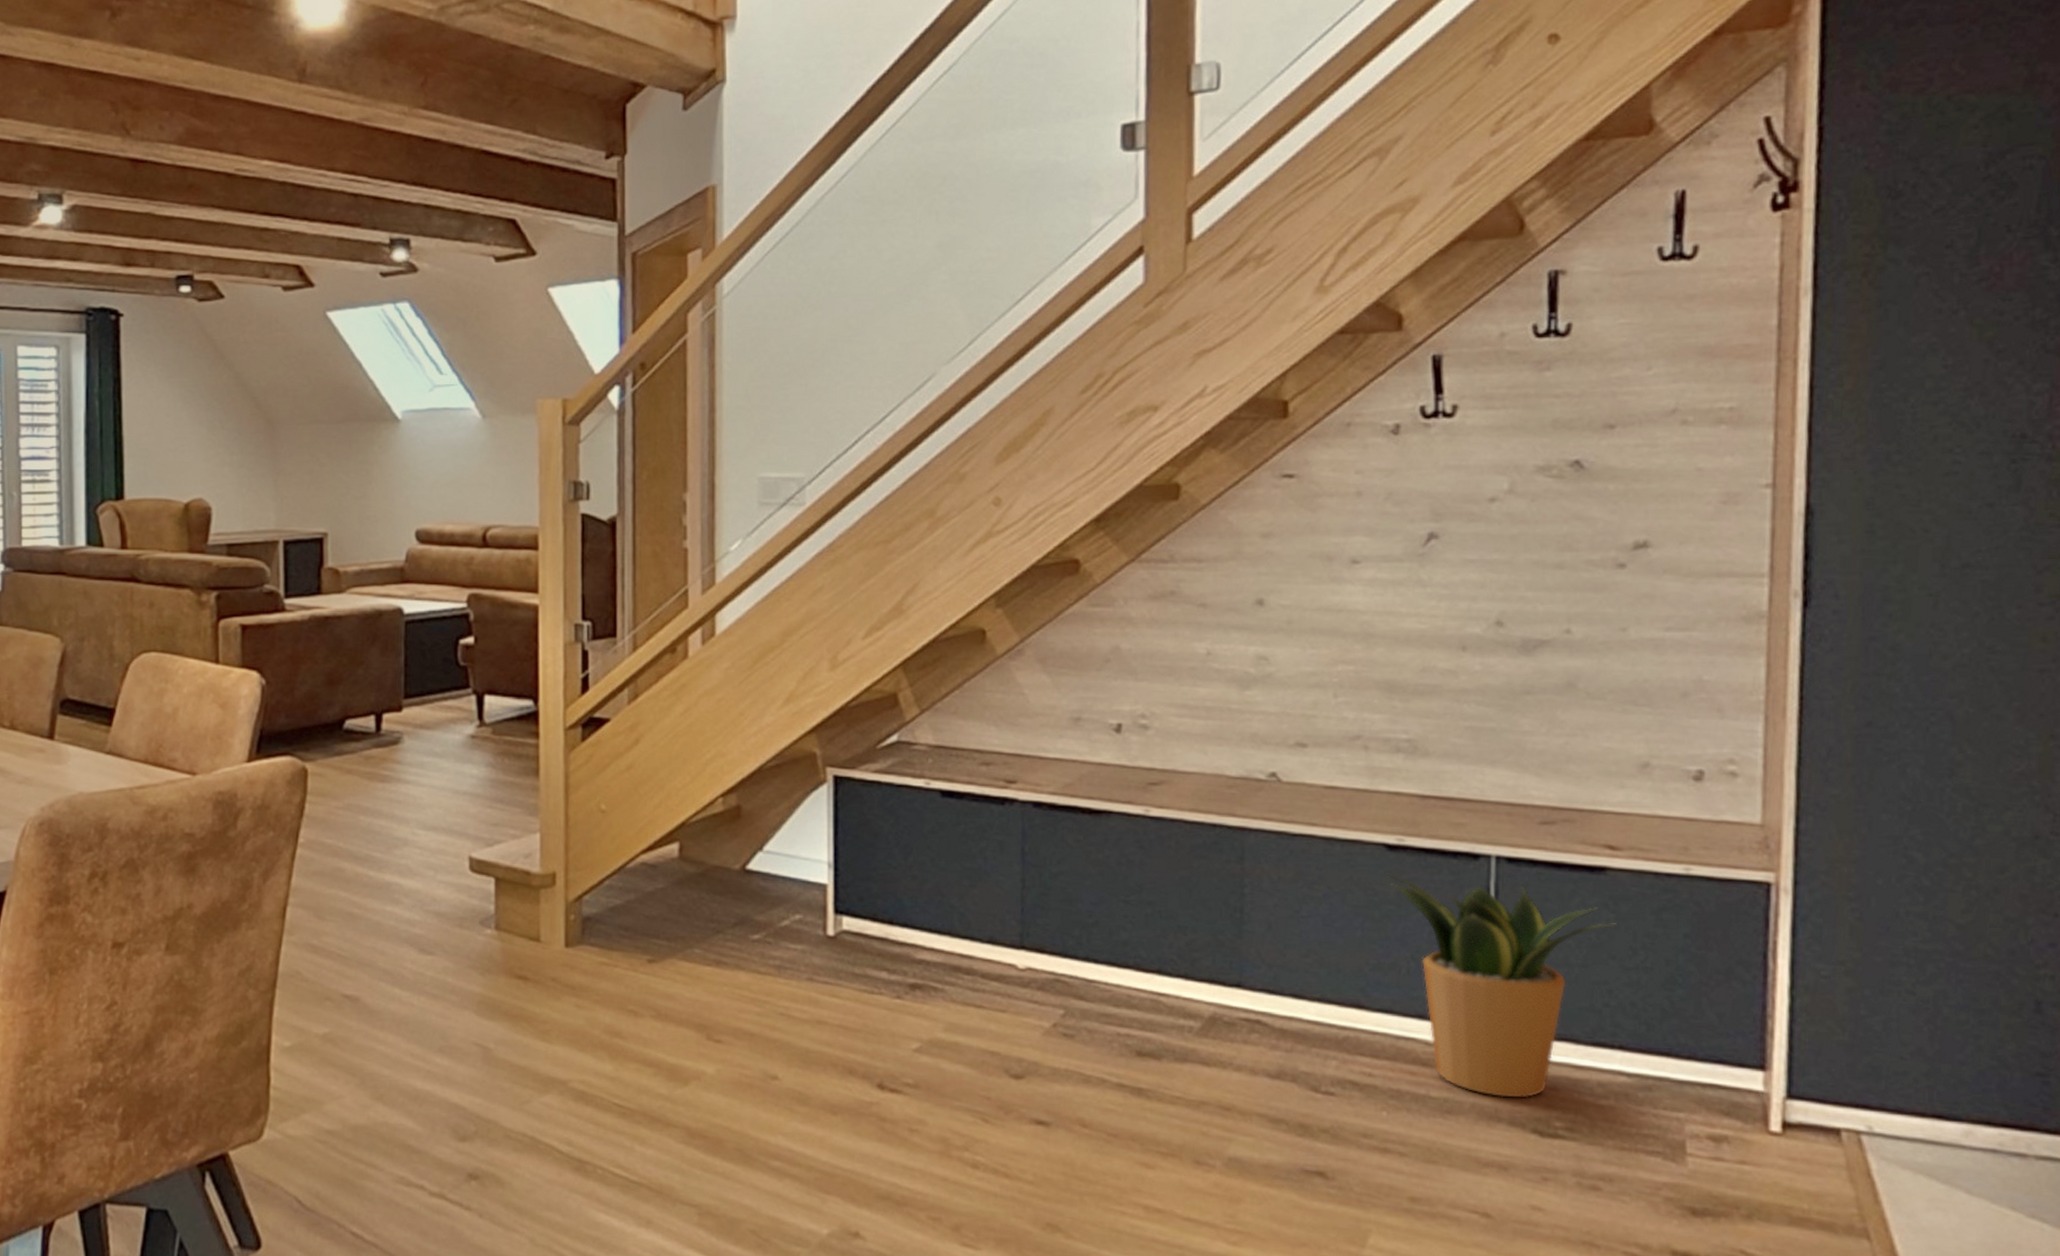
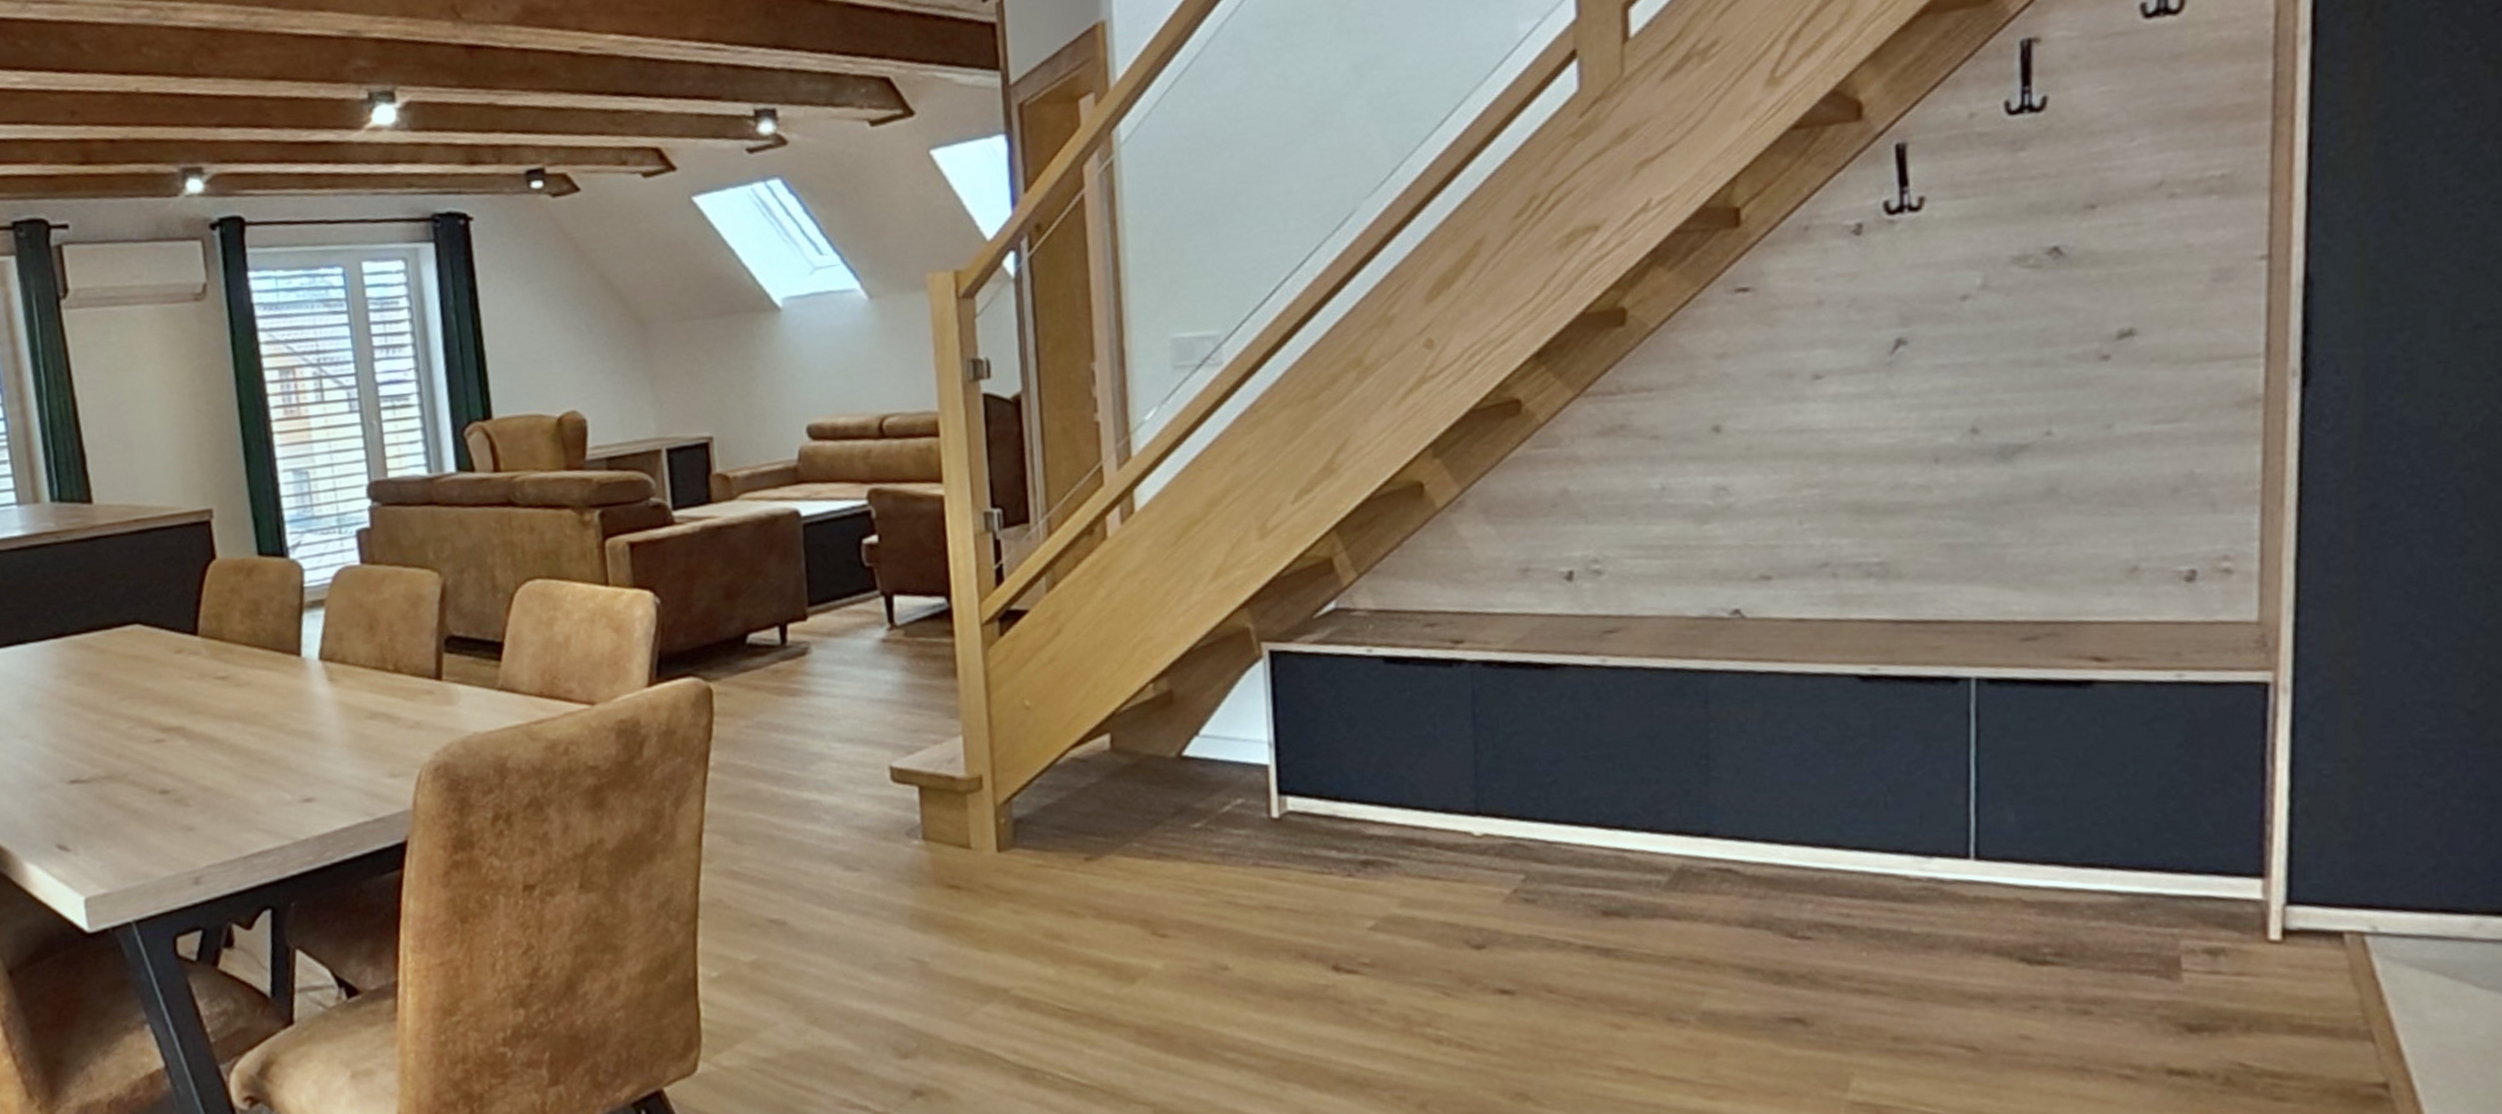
potted plant: present [1384,872,1619,1098] -> none [1857,704,2108,928]

